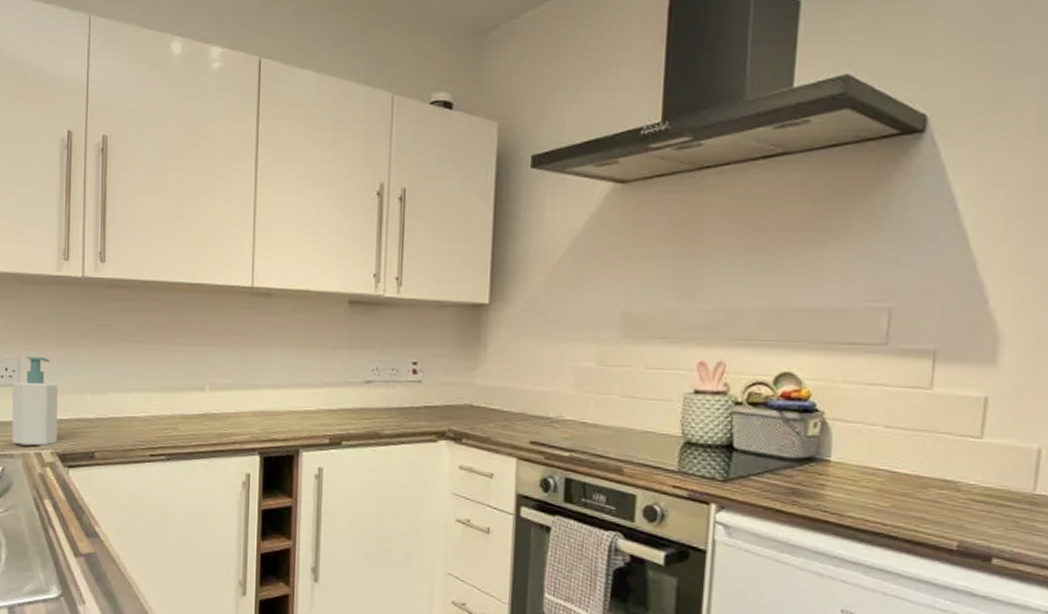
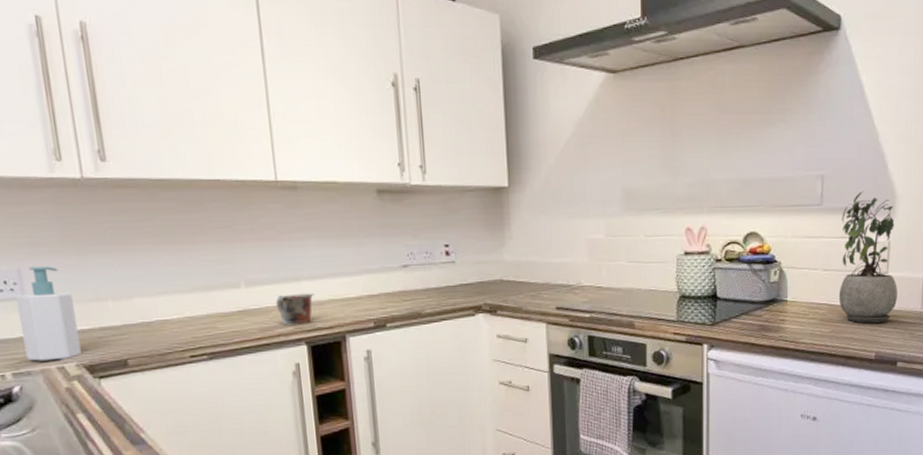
mug: none [236,401,275,434] -> present [276,293,316,325]
potted plant: none [905,330,997,503] -> present [838,191,897,323]

